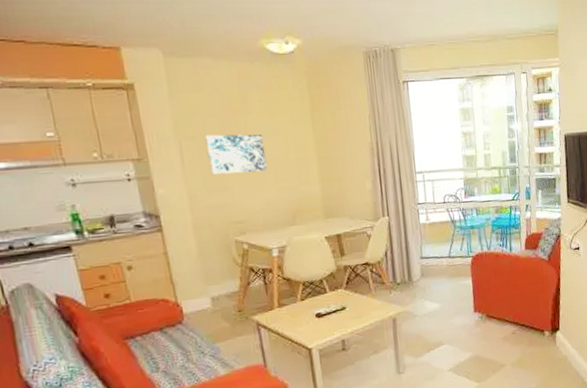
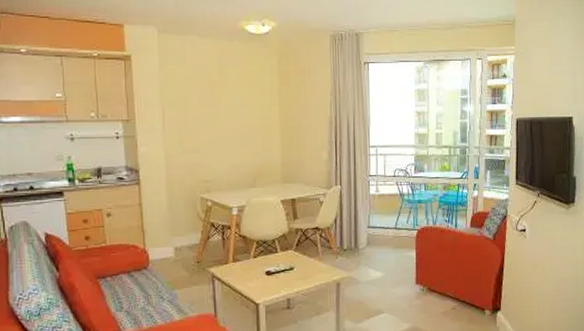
wall art: present [205,134,268,175] -> none [185,102,236,138]

